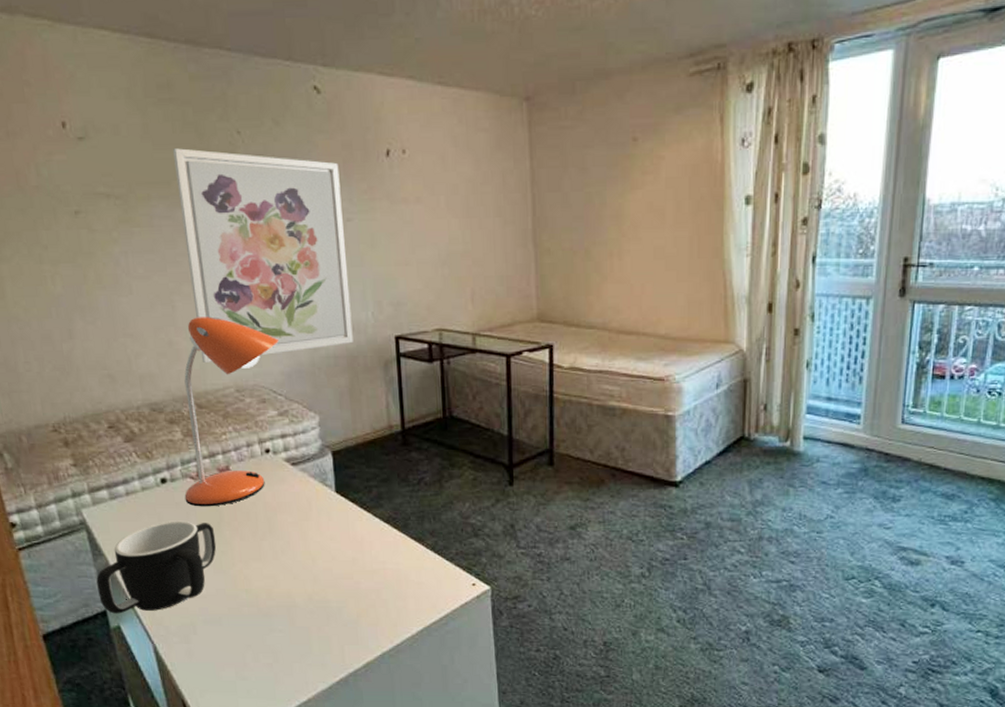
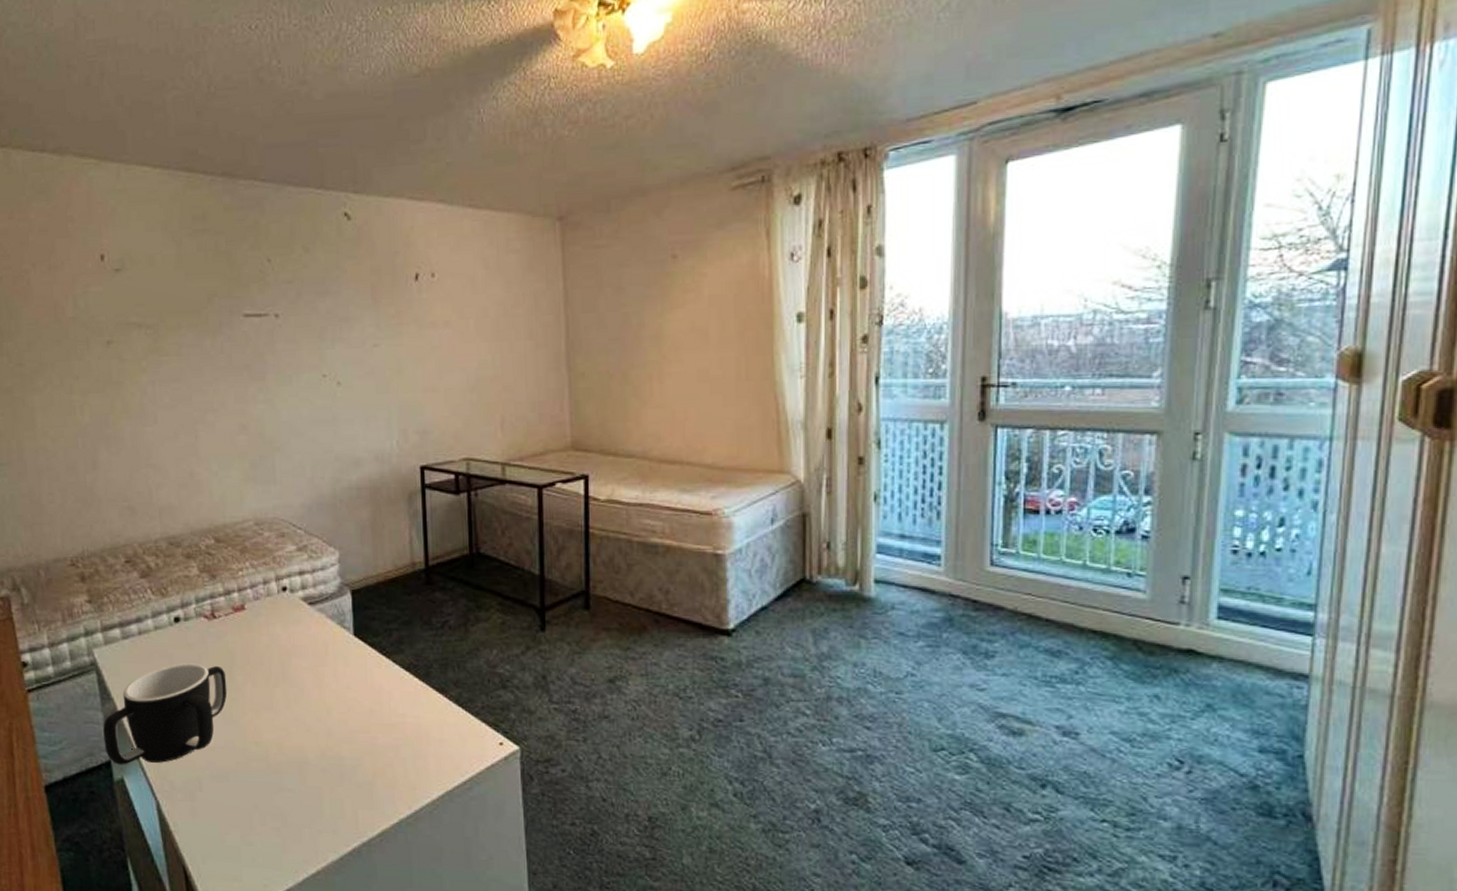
wall art: present [173,148,353,364] -> none [205,277,377,495]
desk lamp: present [184,316,279,507] -> none [197,446,300,649]

